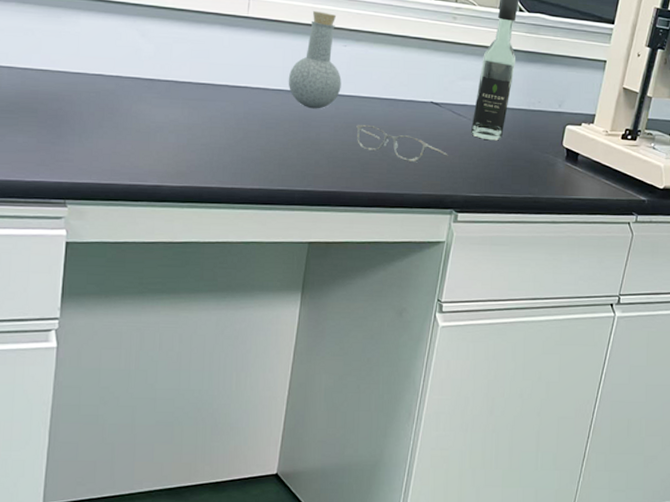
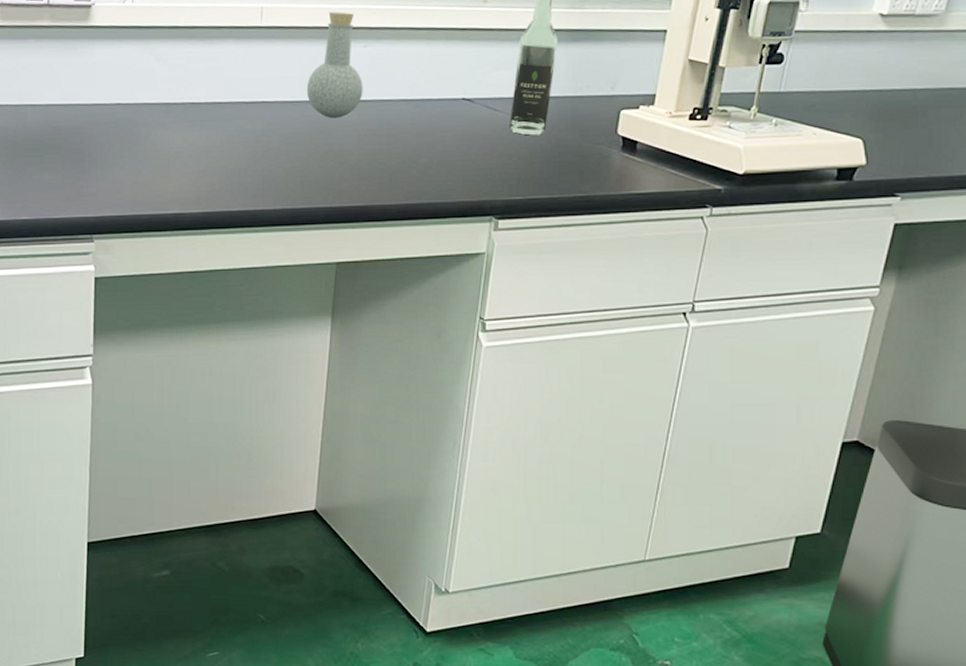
spectacles: present [356,124,448,163] -> none [381,130,485,168]

